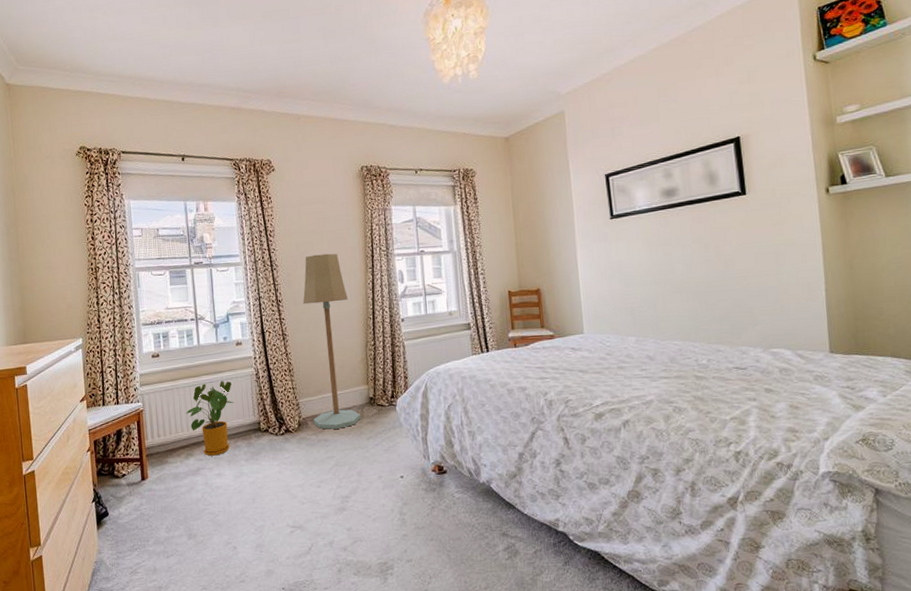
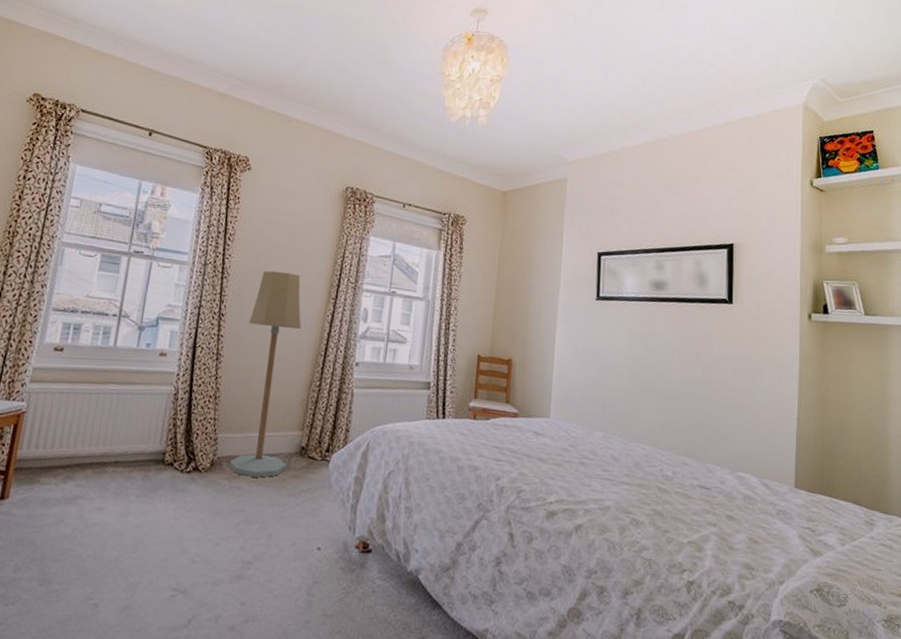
house plant: present [185,381,234,456] -> none [77,393,143,485]

